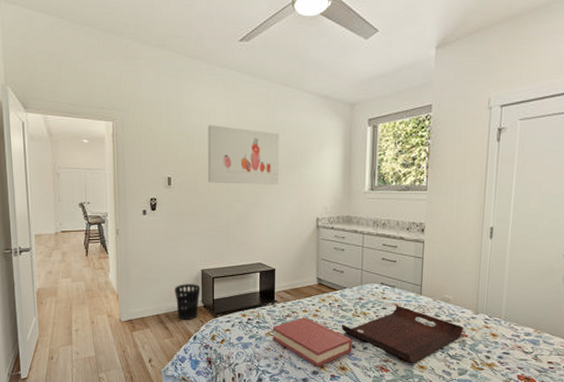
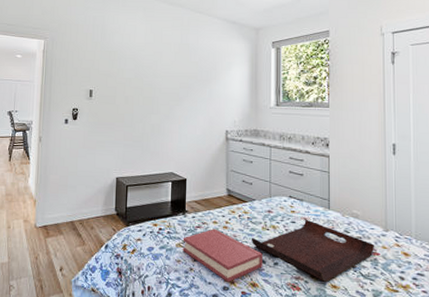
wastebasket: present [175,284,201,320] -> none [89,191,115,228]
wall art: present [208,125,279,184] -> none [126,44,192,99]

